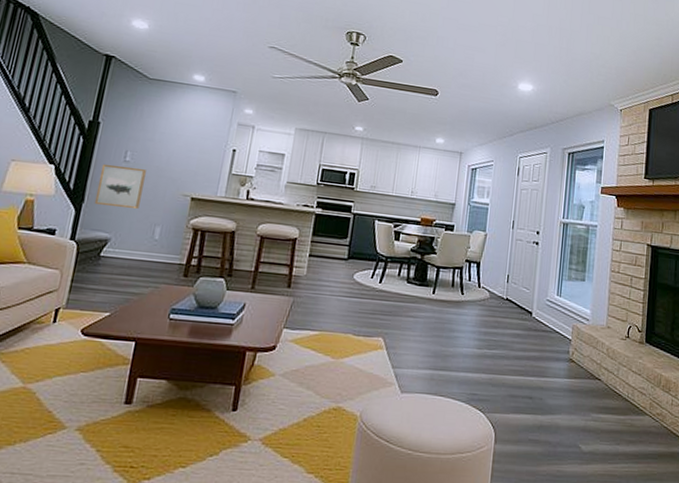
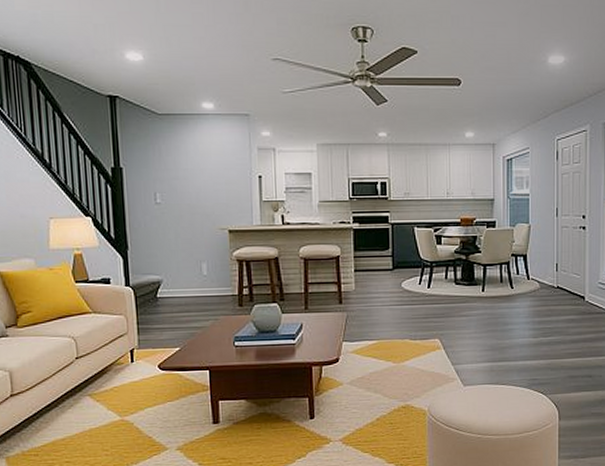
wall art: present [94,163,147,209] -> none [135,208,181,249]

